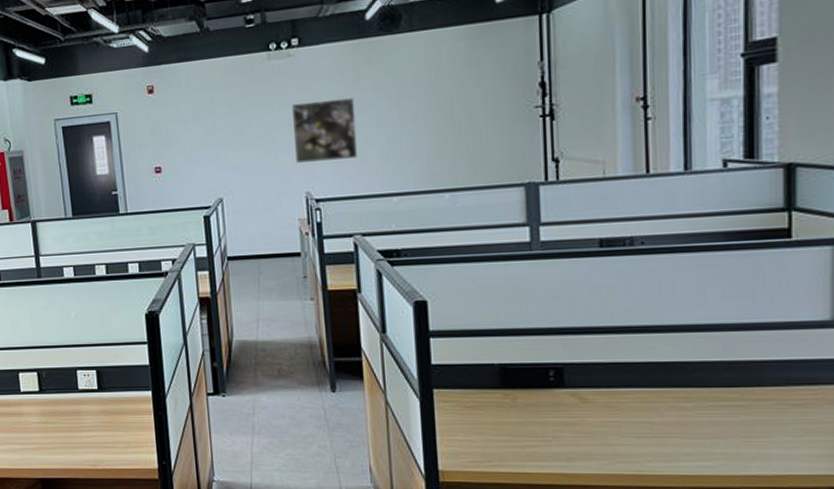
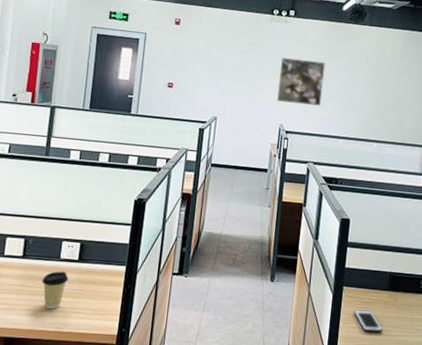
coffee cup: none [64,403,92,445] -> present [42,271,69,309]
cell phone: none [454,417,502,445] -> present [354,310,383,333]

